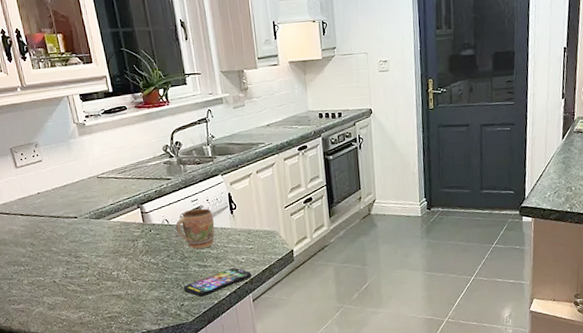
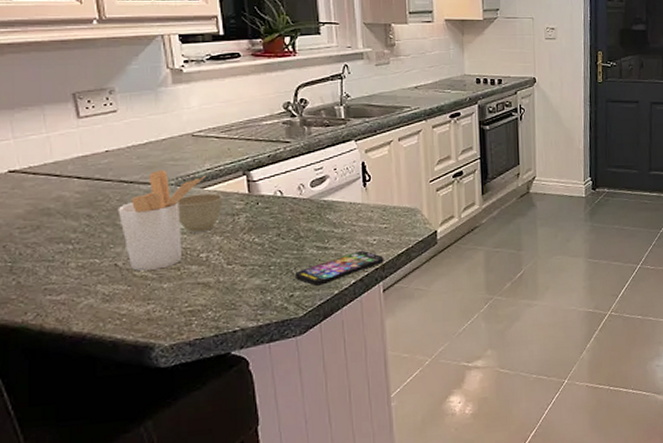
utensil holder: none [51,206,110,286] -> present [118,169,205,271]
cup: none [92,223,125,255] -> present [178,193,223,232]
mug: present [175,208,215,249] -> none [291,178,342,228]

